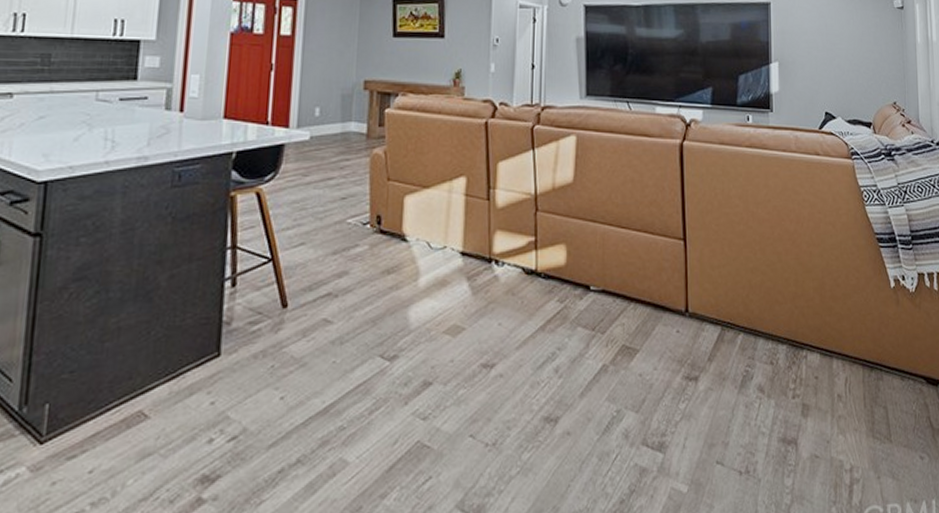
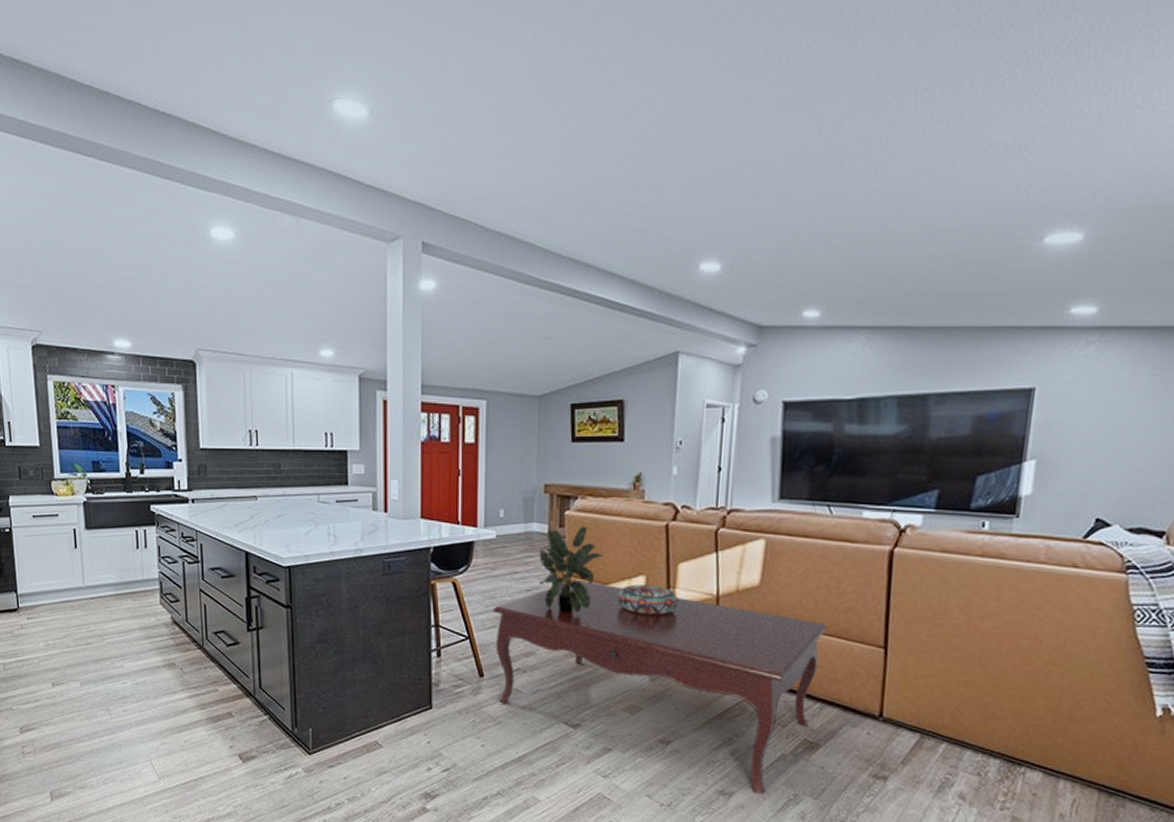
coffee table: none [301,183,634,416] -> present [492,579,827,795]
potted plant: none [355,124,424,221] -> present [538,526,603,613]
decorative bowl: none [438,187,498,219] -> present [617,584,678,615]

